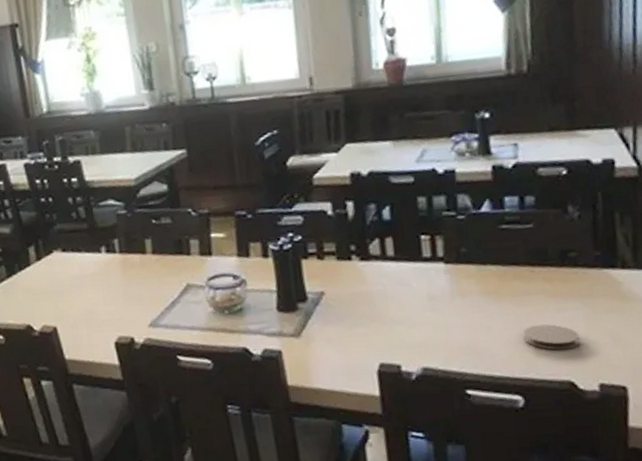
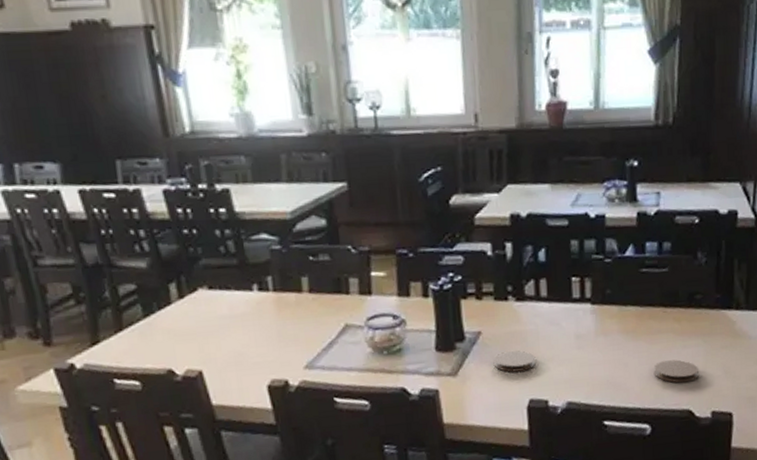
coaster: none [339,312,385,334] -> present [494,350,536,372]

